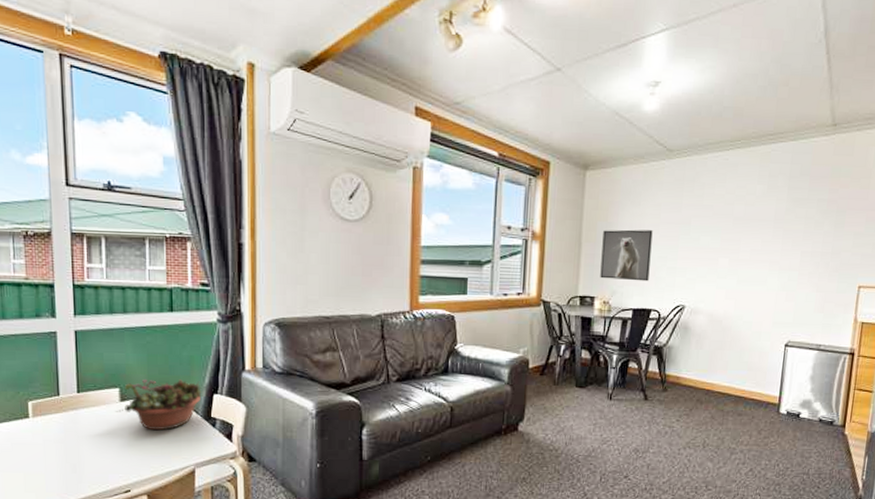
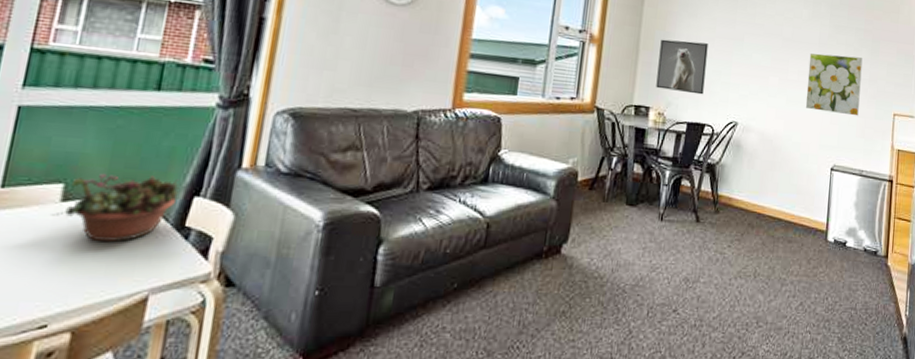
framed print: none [758,229,825,291] -> present [805,53,863,116]

